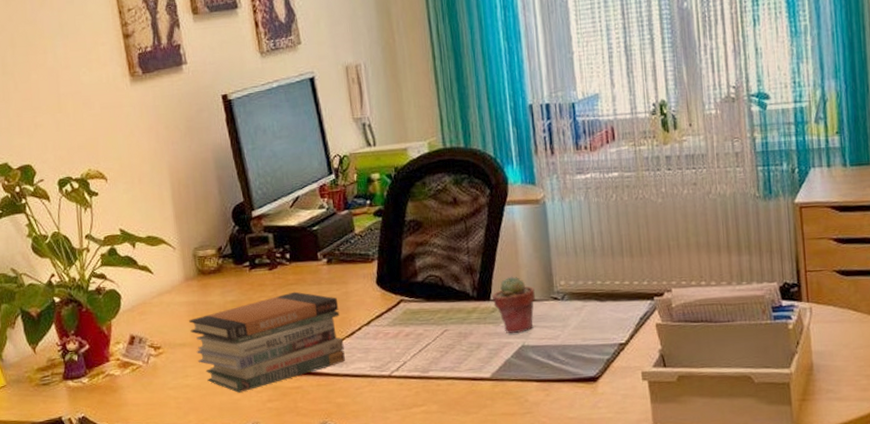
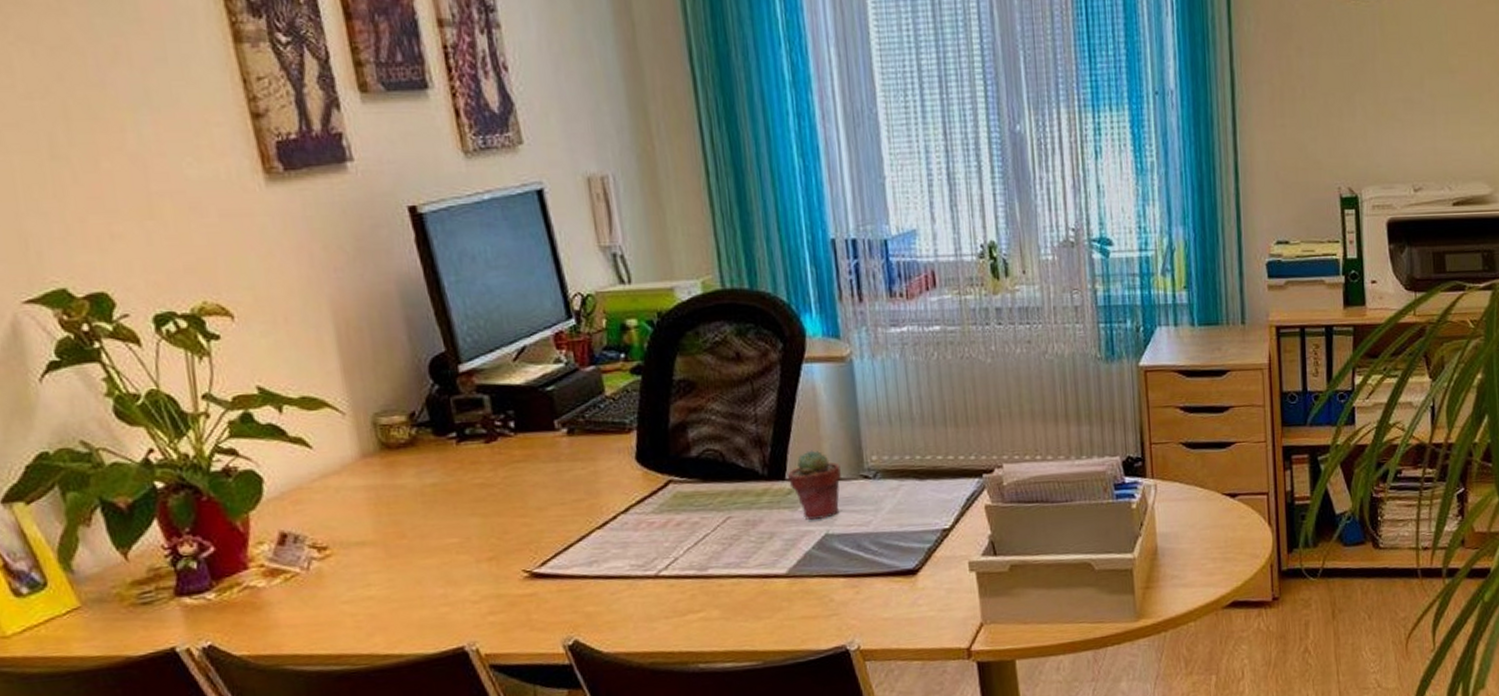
book stack: present [188,291,345,393] -> none [368,471,596,605]

